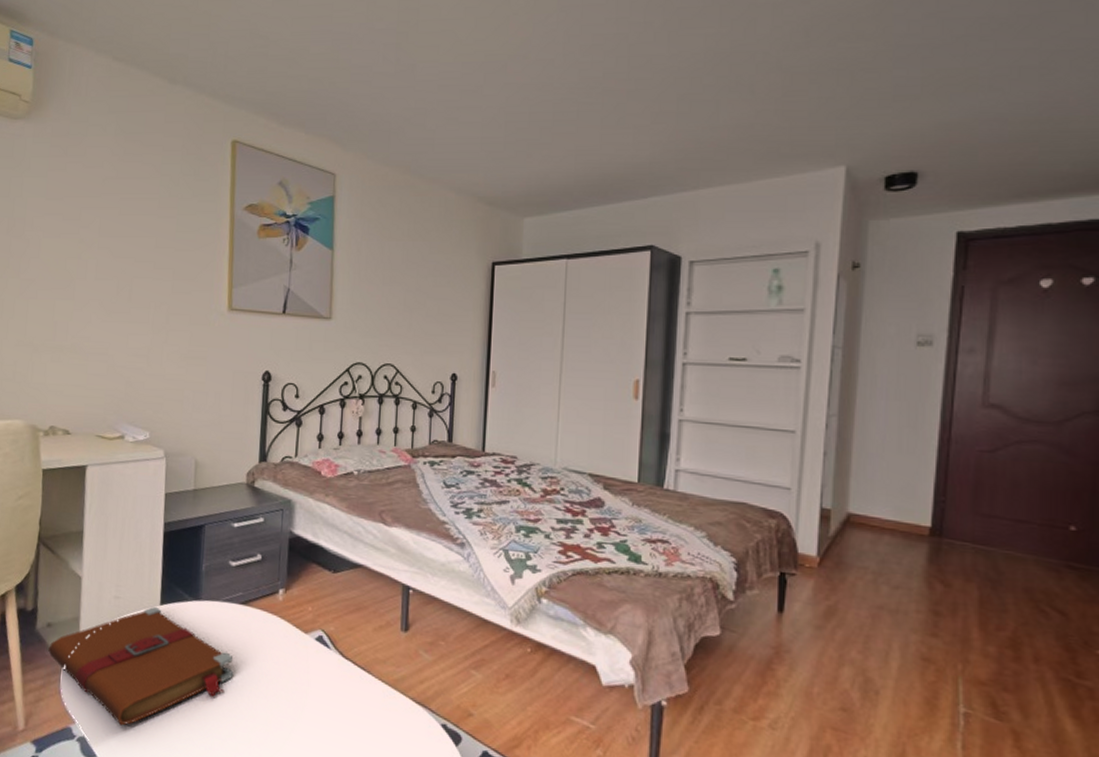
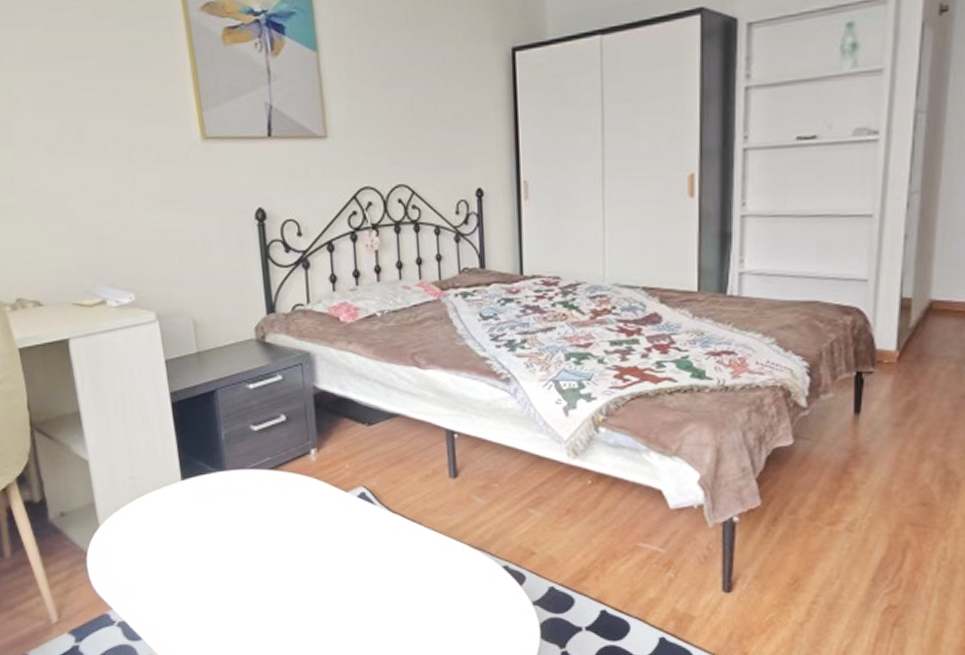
book: present [48,606,234,726] -> none [67,482,275,606]

